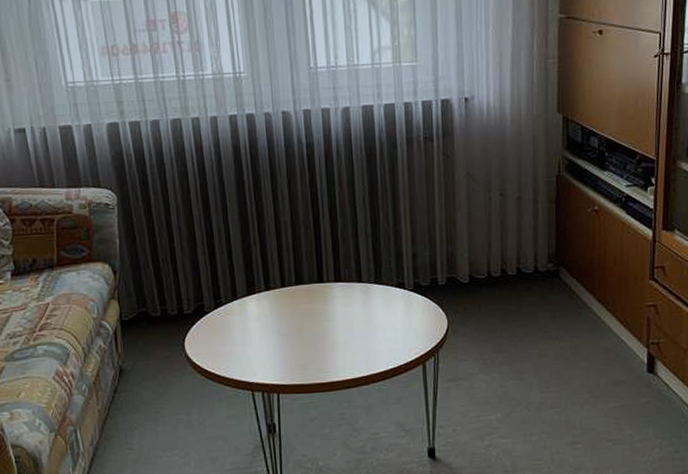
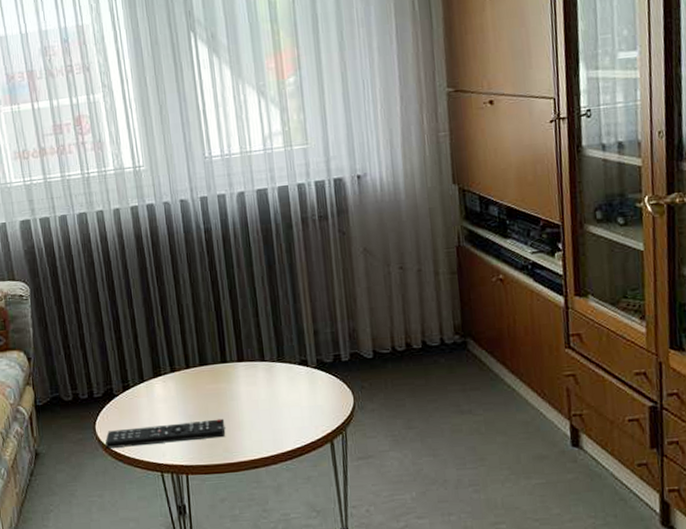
remote control: none [194,339,319,366] -> present [105,418,225,448]

